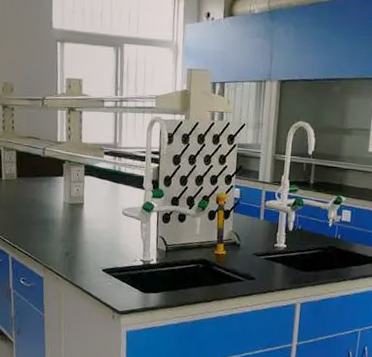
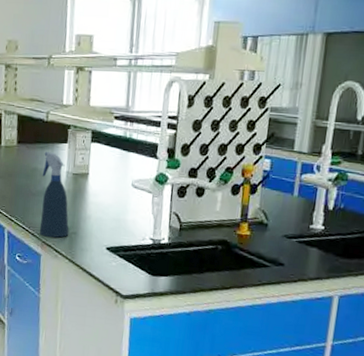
spray bottle: none [41,184,68,262] -> present [39,152,69,238]

